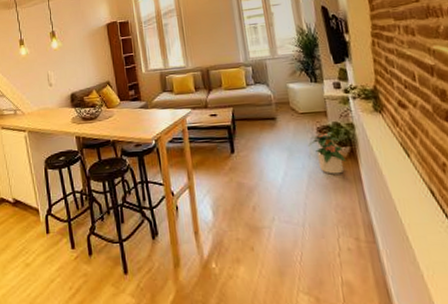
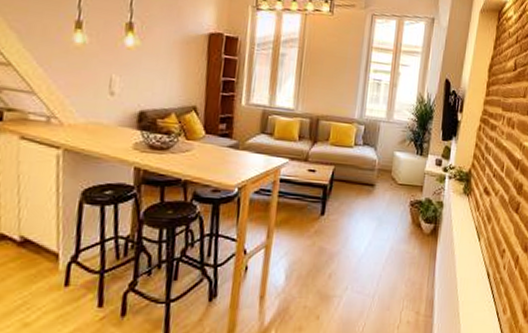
potted plant: present [308,132,346,174] -> none [398,207,428,250]

